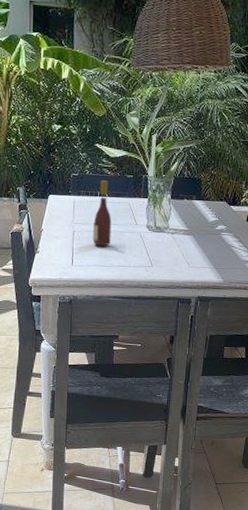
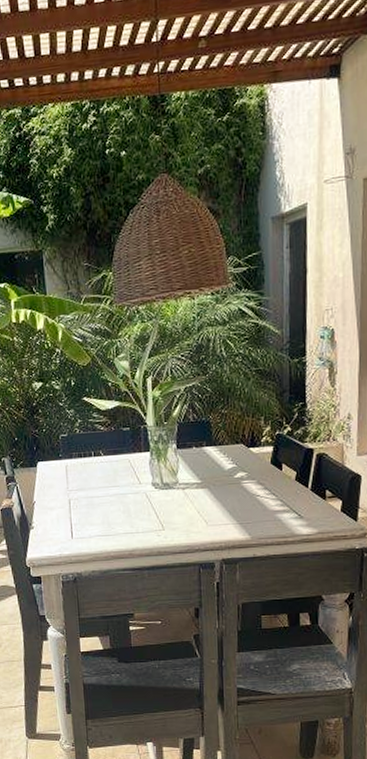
wine bottle: present [92,180,112,246] -> none [90,437,113,513]

